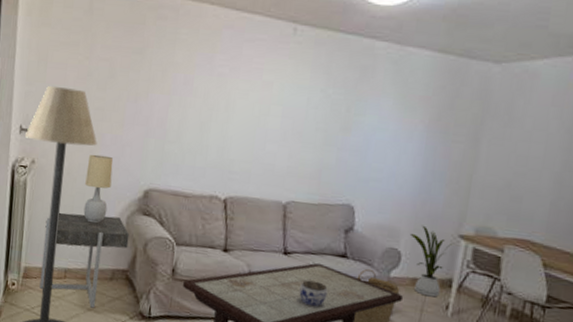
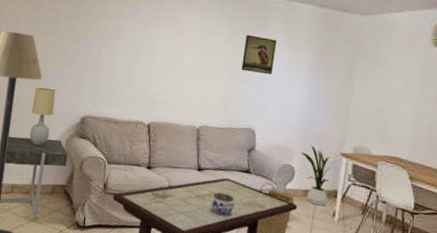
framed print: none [339,89,386,140] -> present [241,34,278,75]

